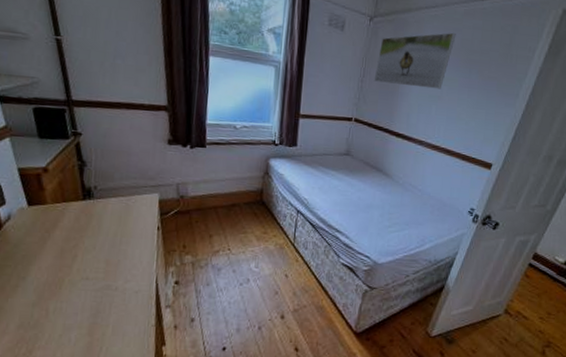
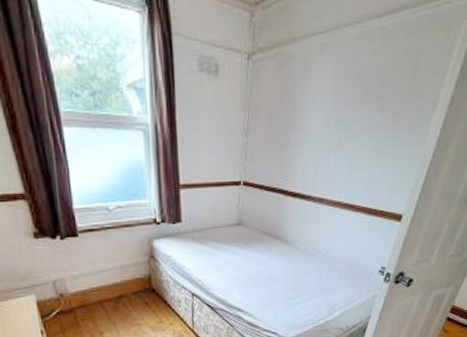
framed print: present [373,32,456,90] -> none [260,62,352,136]

